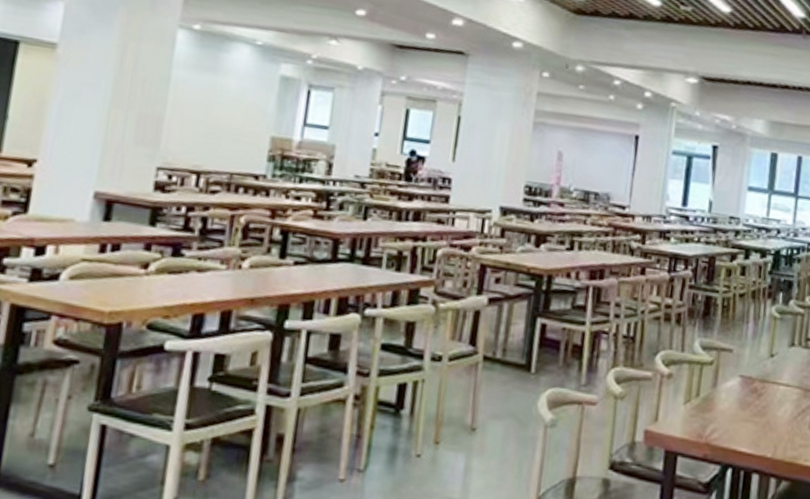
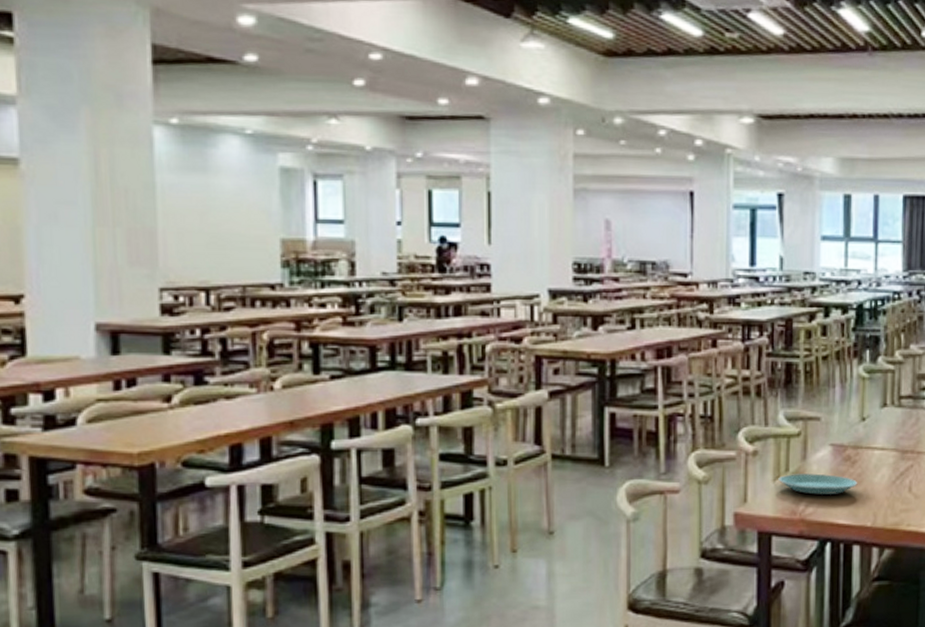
plate: none [689,399,762,423] -> present [778,473,858,495]

